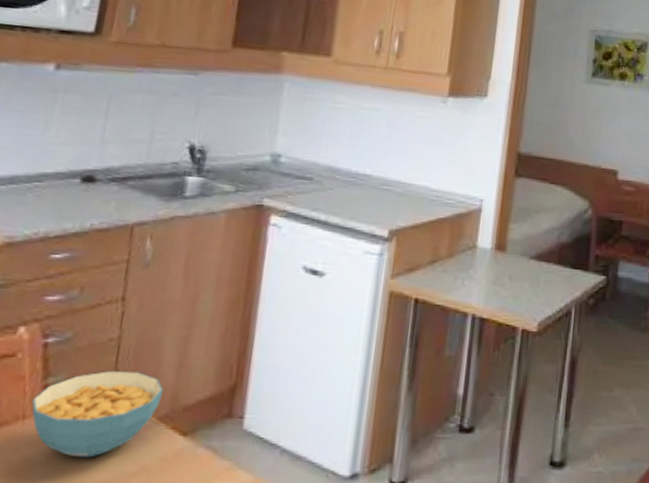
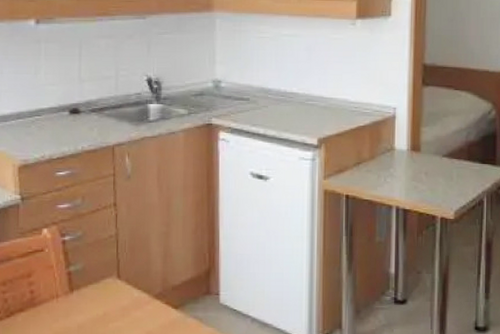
cereal bowl: present [31,371,164,458] -> none [61,261,156,326]

